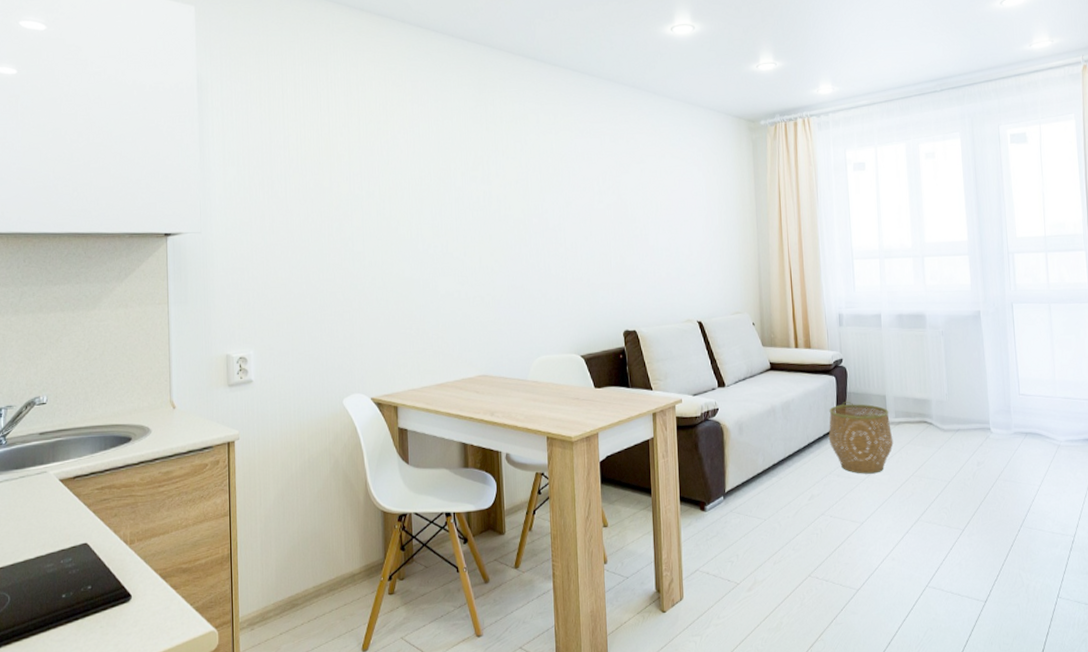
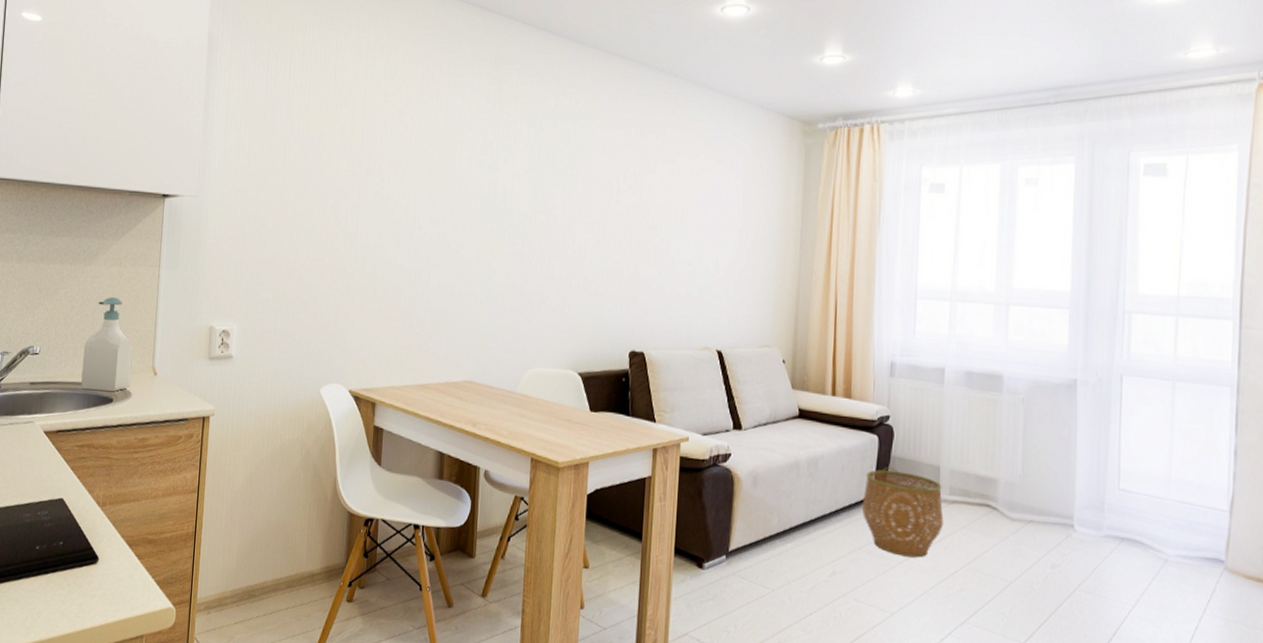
soap bottle: none [95,338,149,432] -> present [81,297,133,392]

